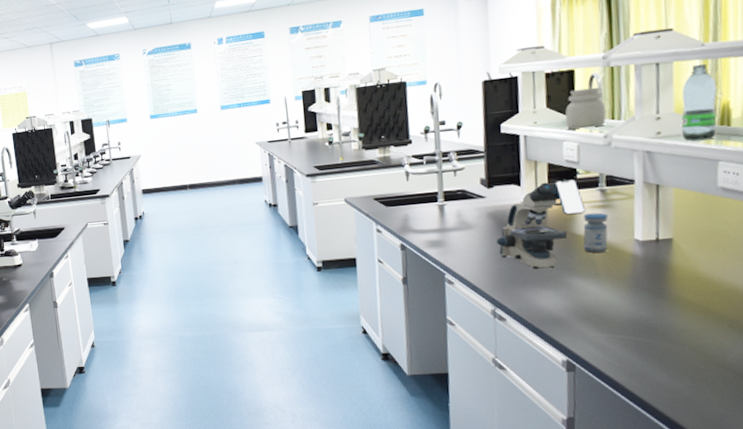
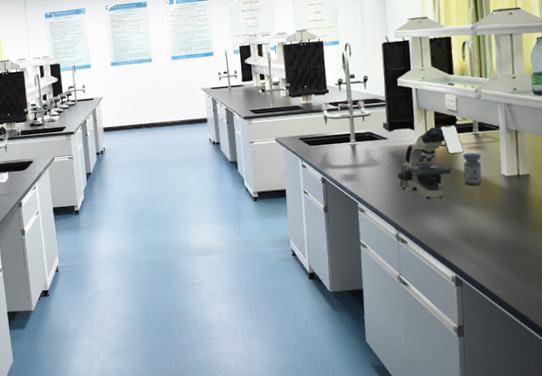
jar: present [564,86,606,129] -> none [445,51,476,84]

